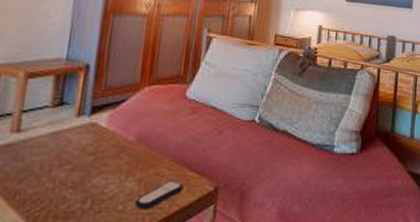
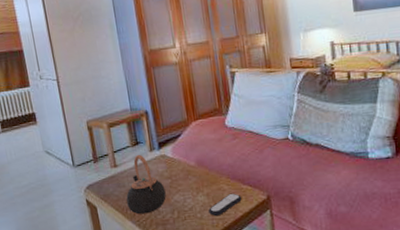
teapot: none [18,118,83,202] -> present [126,154,166,215]

